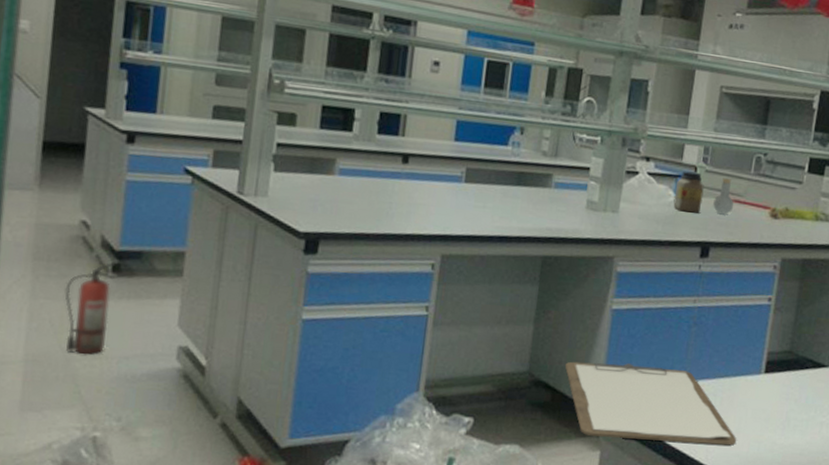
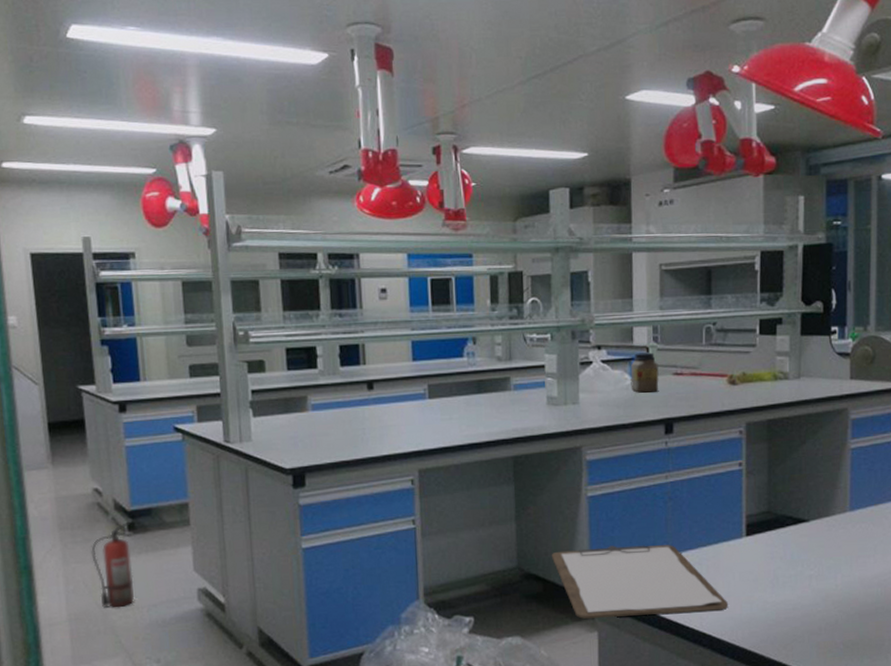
flask: present [713,178,734,215] -> none [670,353,691,390]

